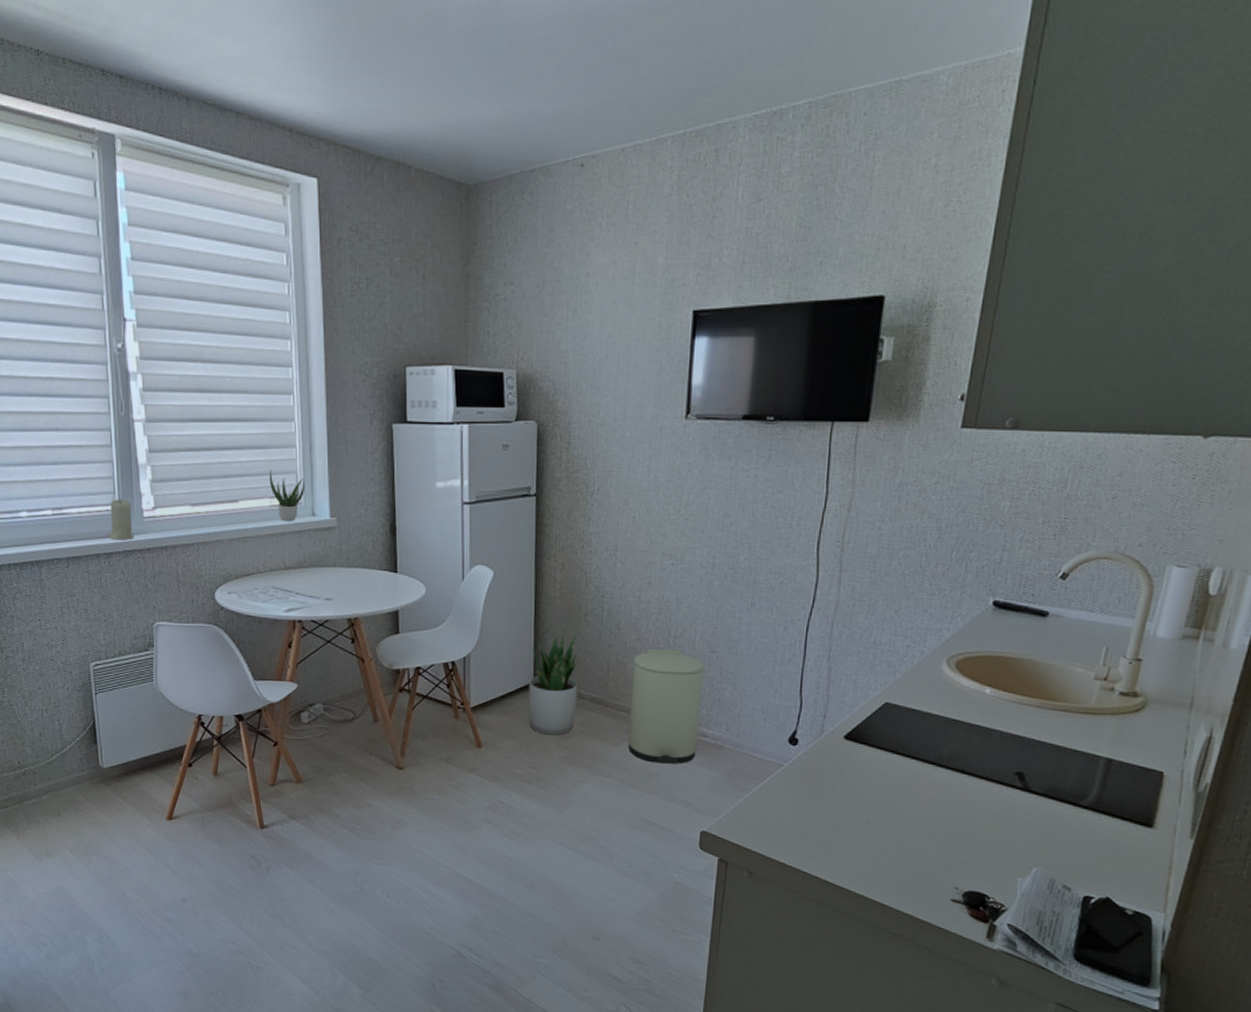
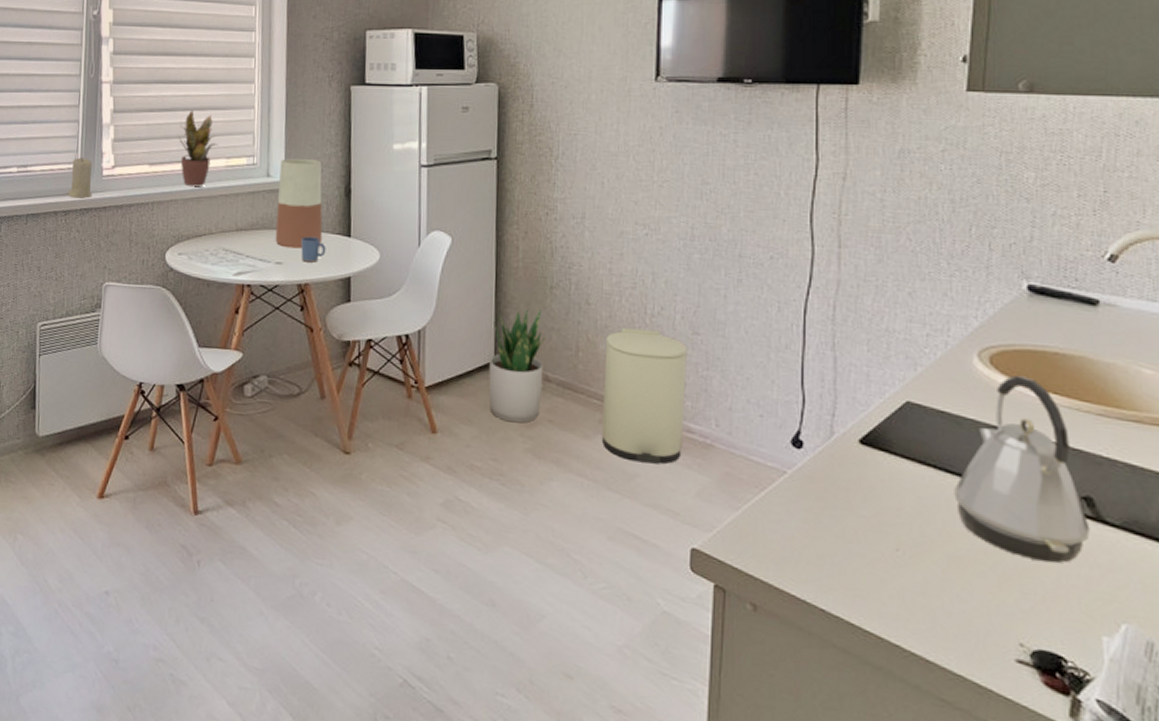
potted plant: none [218,448,261,528] -> present [178,109,218,188]
potted plant: present [269,469,304,522] -> none [226,130,261,183]
vase: none [323,498,370,585] -> present [275,159,323,249]
mug: none [349,573,374,598] -> present [301,236,326,263]
kettle: none [916,677,1019,825] -> present [954,375,1090,563]

